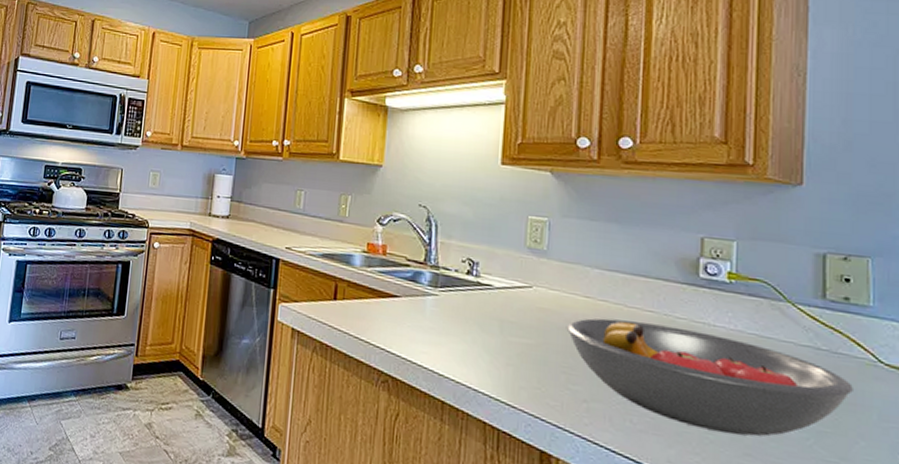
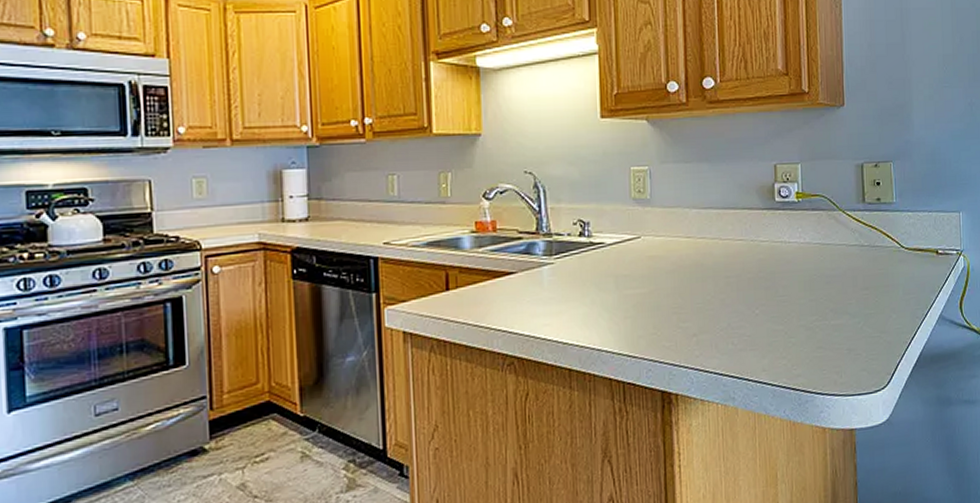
fruit bowl: present [566,318,853,437] -> none [673,250,886,335]

